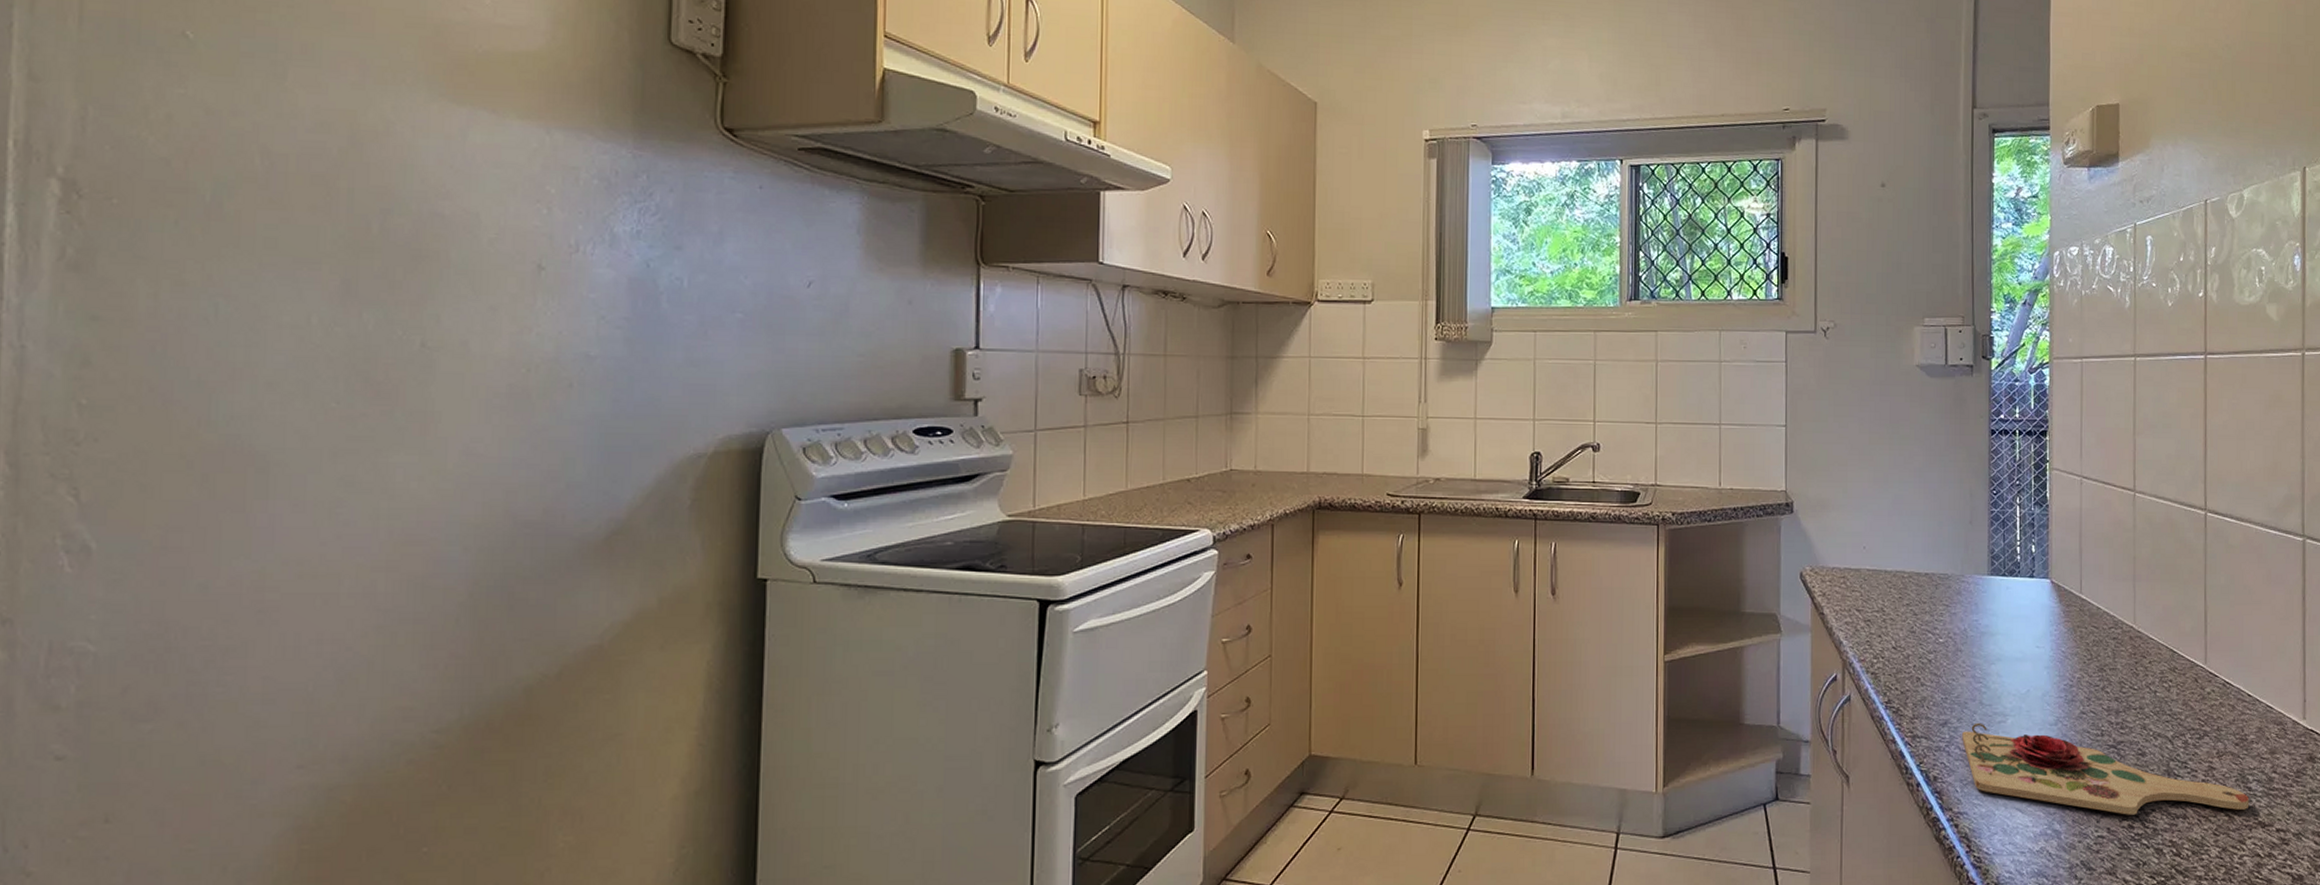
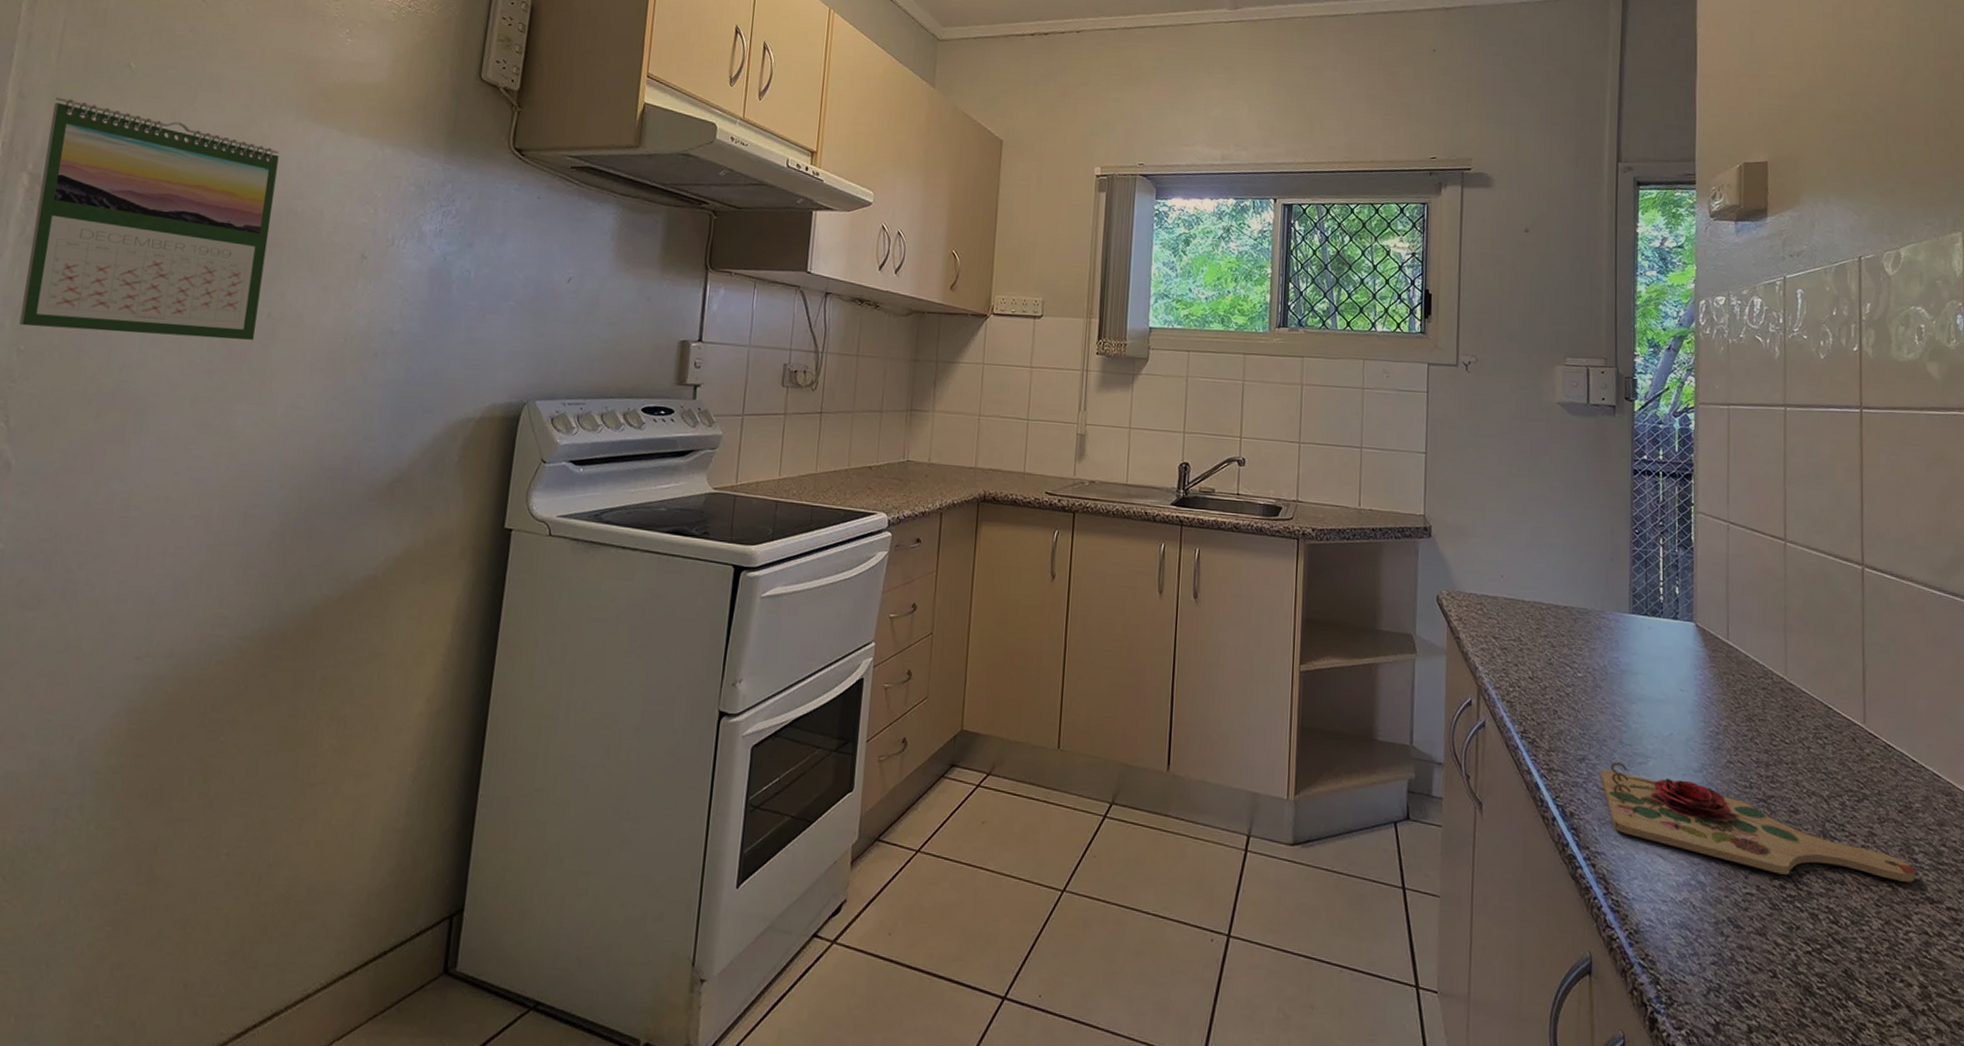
calendar: none [75,78,411,377] -> present [19,97,280,340]

